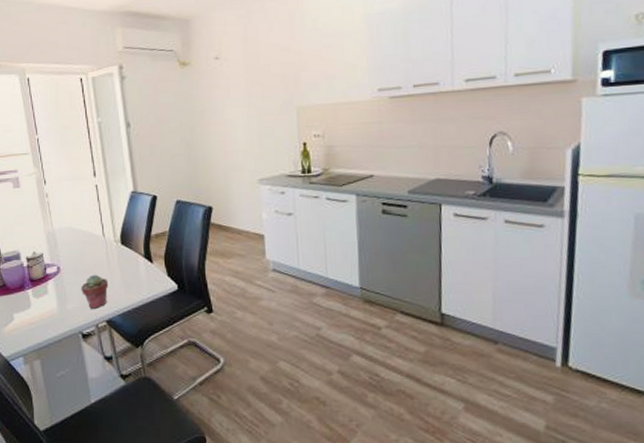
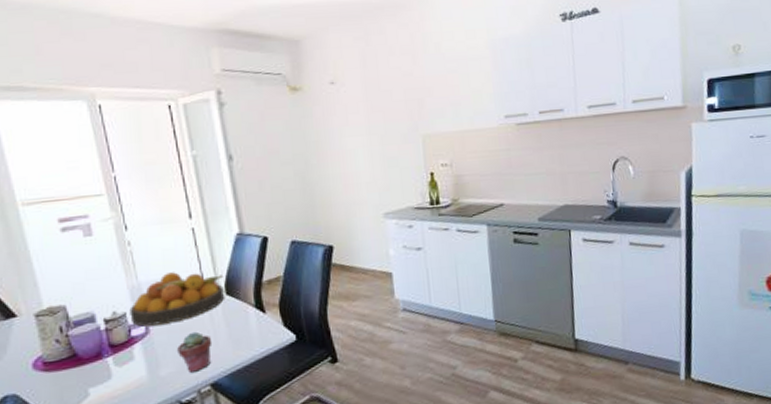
fruit bowl: none [46,222,120,266] -> present [129,272,225,327]

